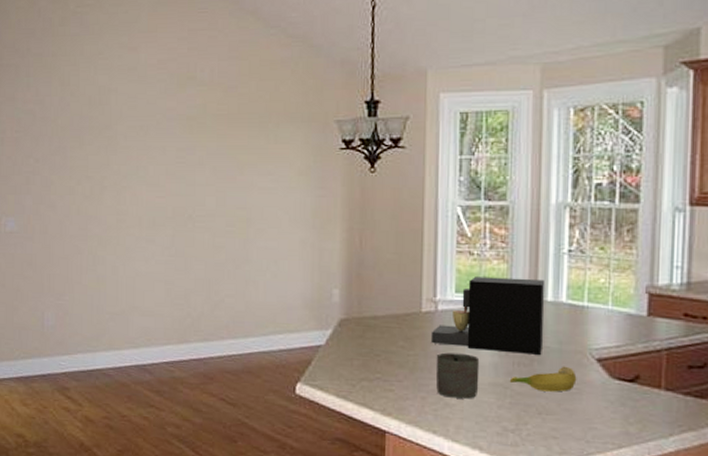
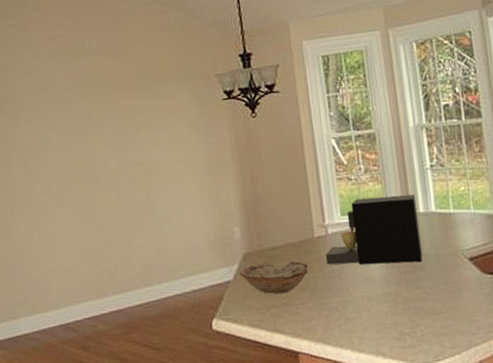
bowl: none [332,331,410,367] -> present [239,261,308,294]
mug: present [436,352,480,399] -> none [334,270,374,312]
banana: present [509,366,577,392] -> none [398,268,456,294]

